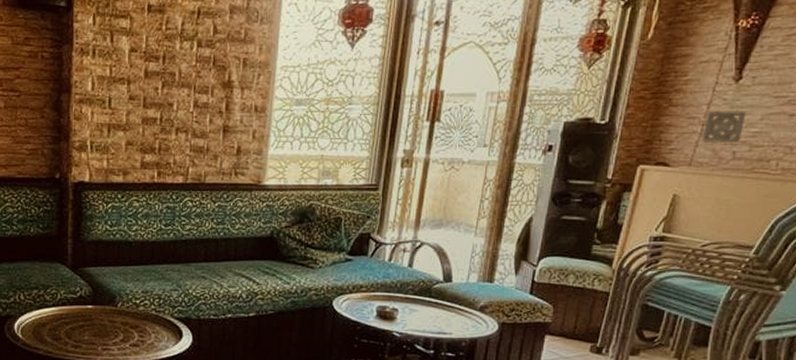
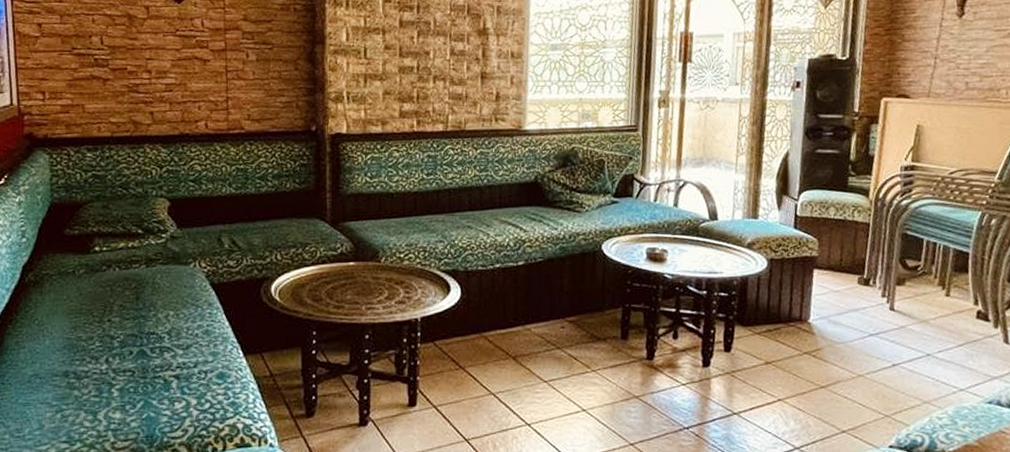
wall ornament: present [702,110,746,143] -> none [936,44,973,75]

